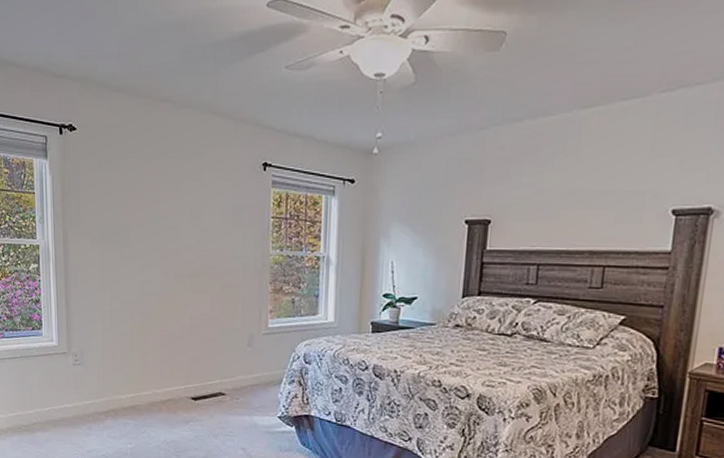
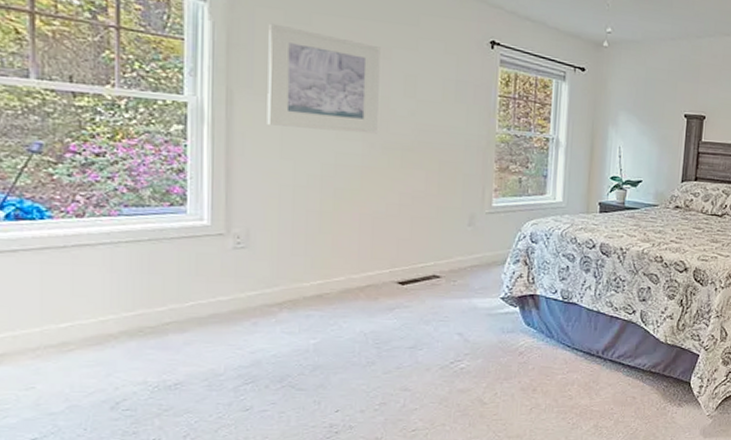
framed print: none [89,171,172,262] -> present [267,23,381,134]

